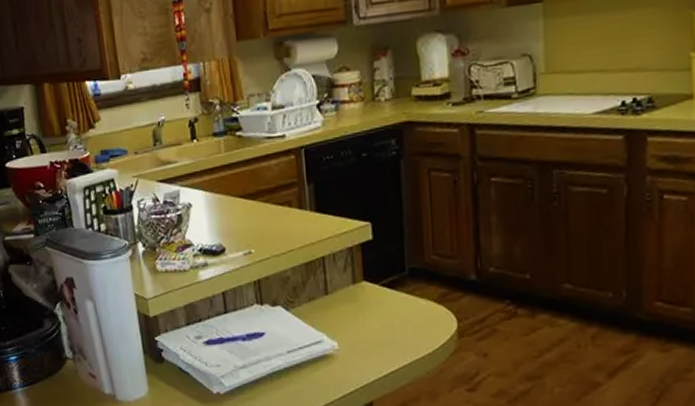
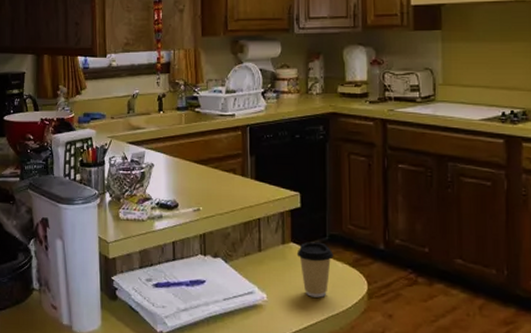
coffee cup: none [370,278,415,341] -> present [296,241,334,298]

